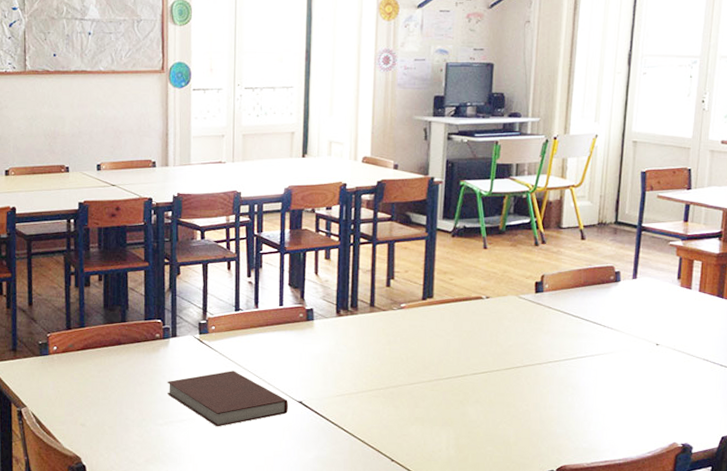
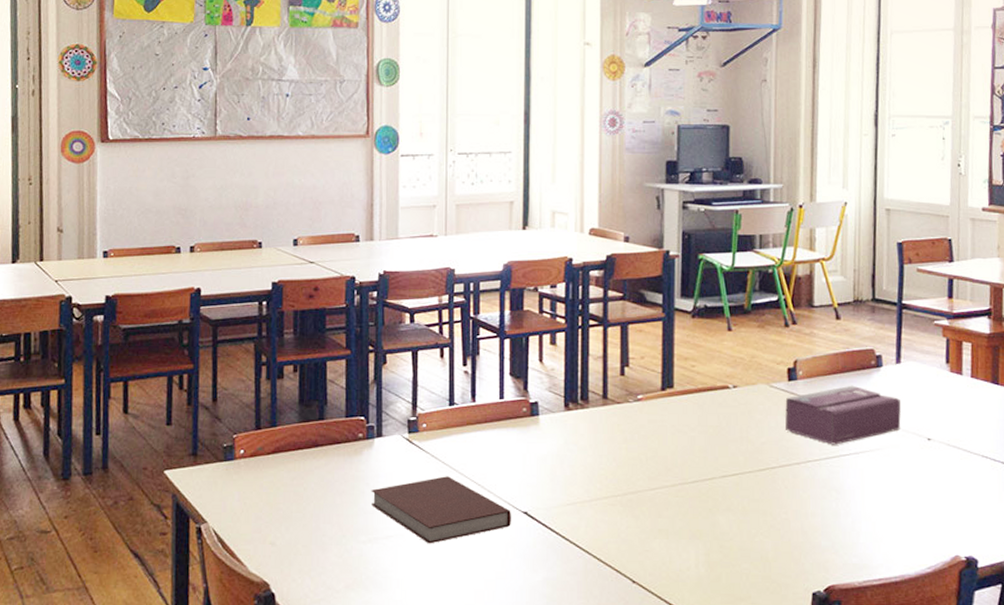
tissue box: none [531,297,634,349] -> present [785,385,901,445]

